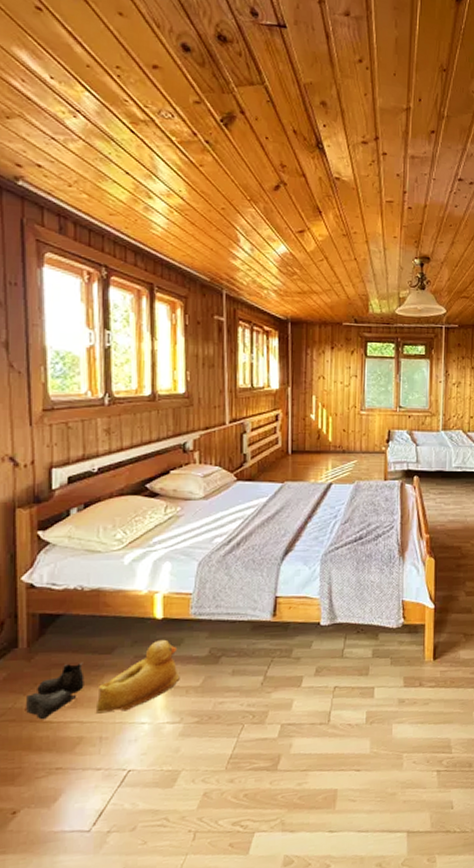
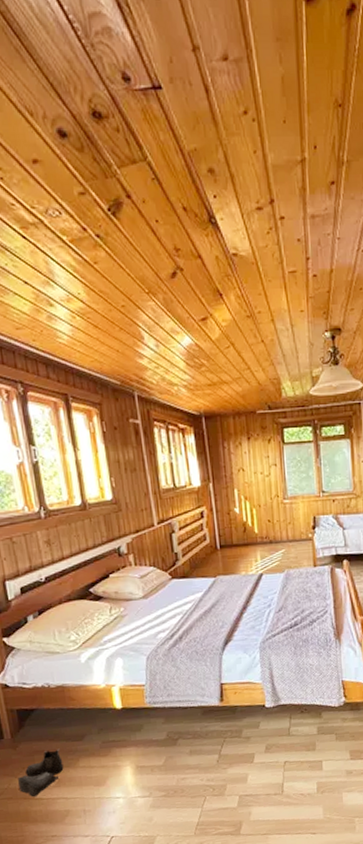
rubber duck: present [97,639,180,714] -> none [76,726,144,791]

